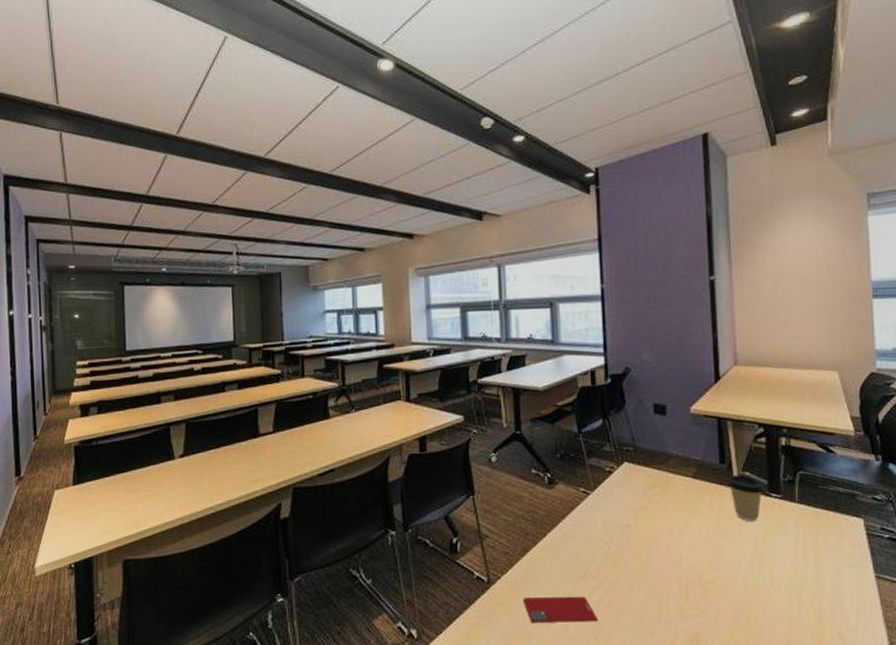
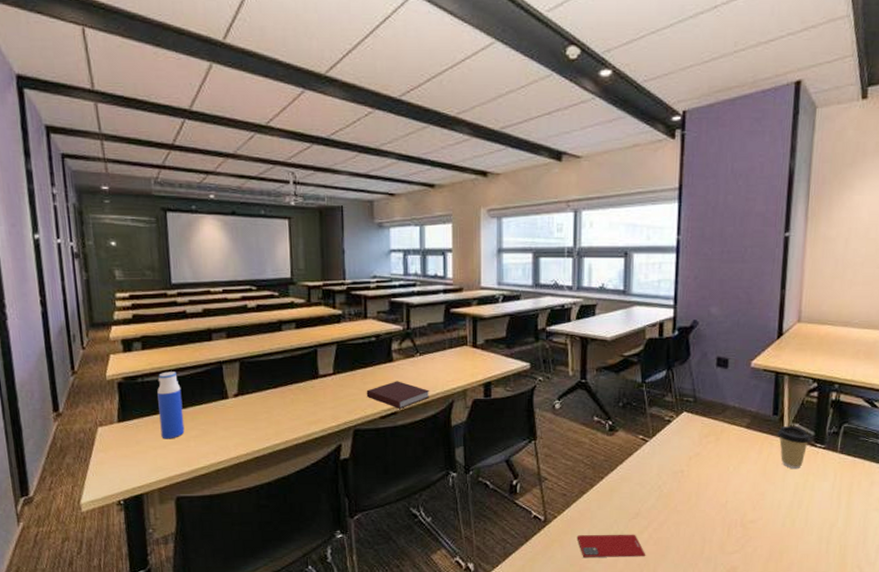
water bottle: none [110,434,134,501] -> present [157,371,185,439]
notebook: none [304,437,367,465] -> present [366,381,430,409]

